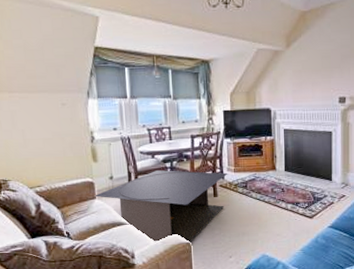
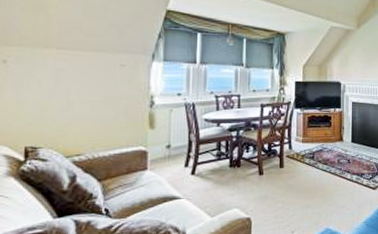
coffee table: present [96,170,228,244] -> none [148,139,296,219]

